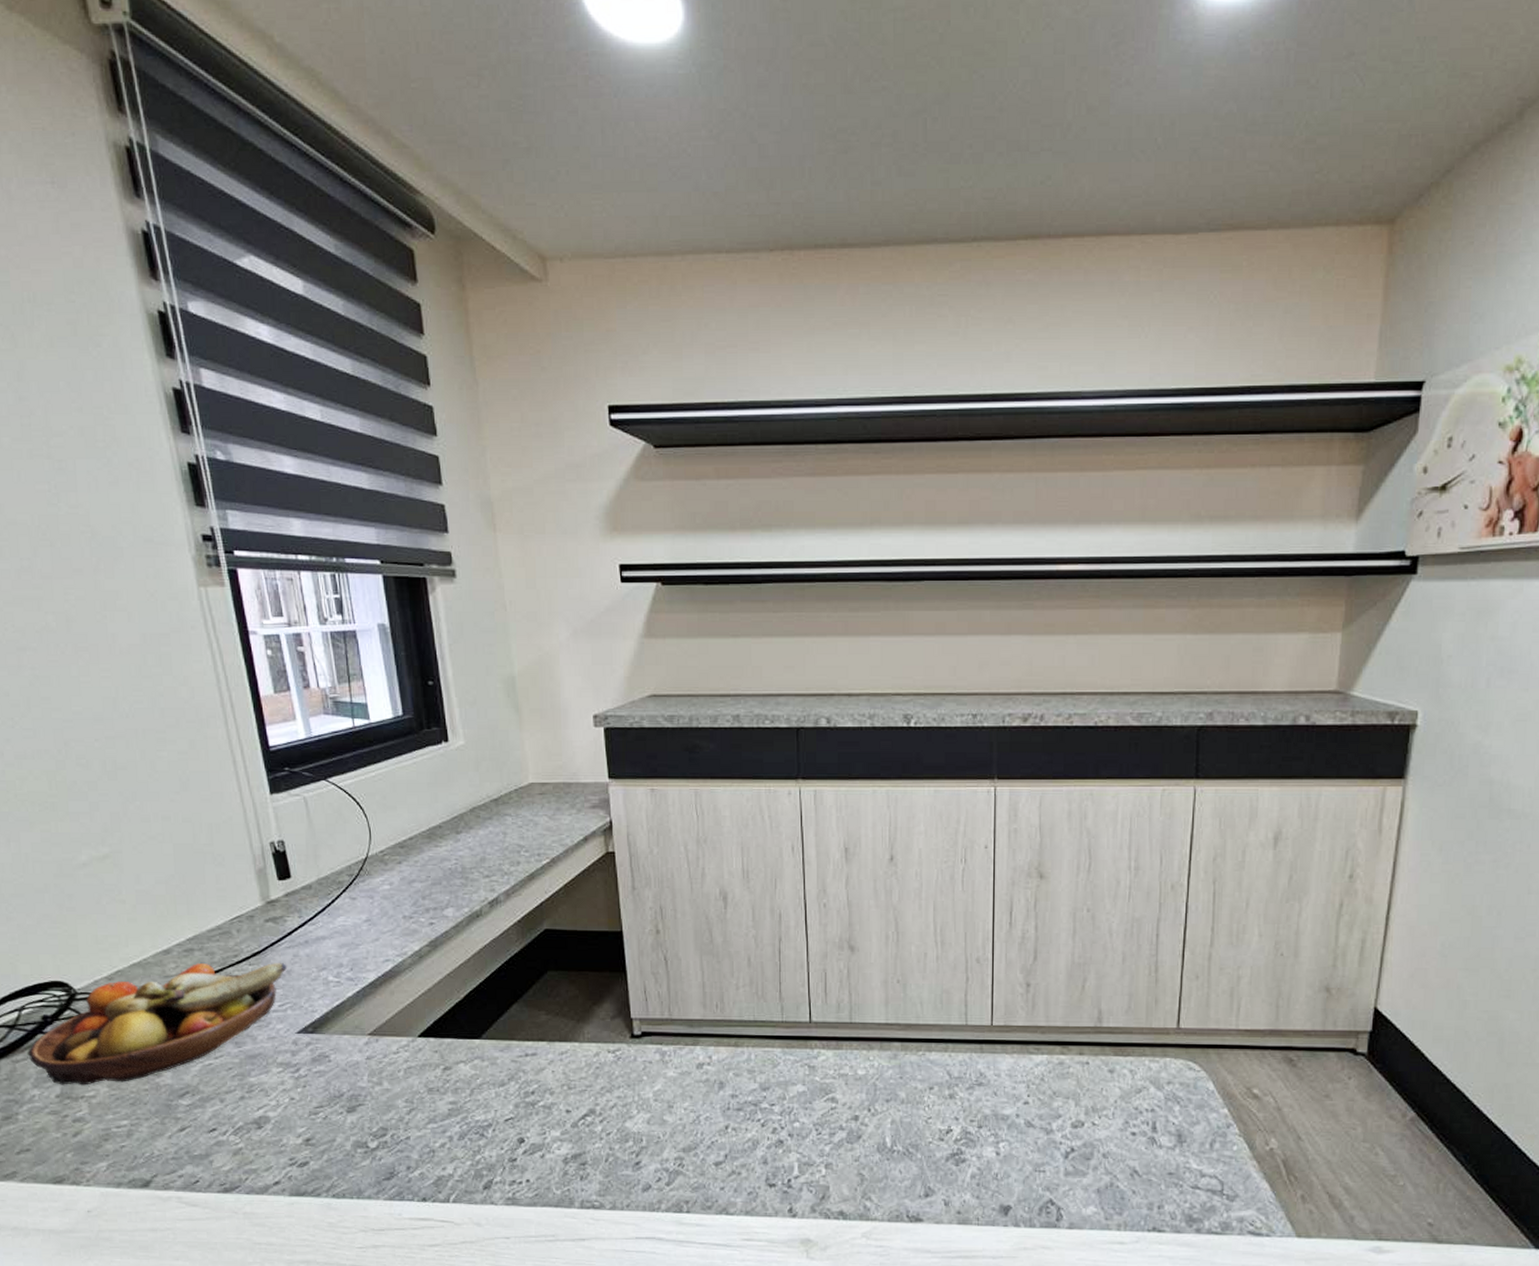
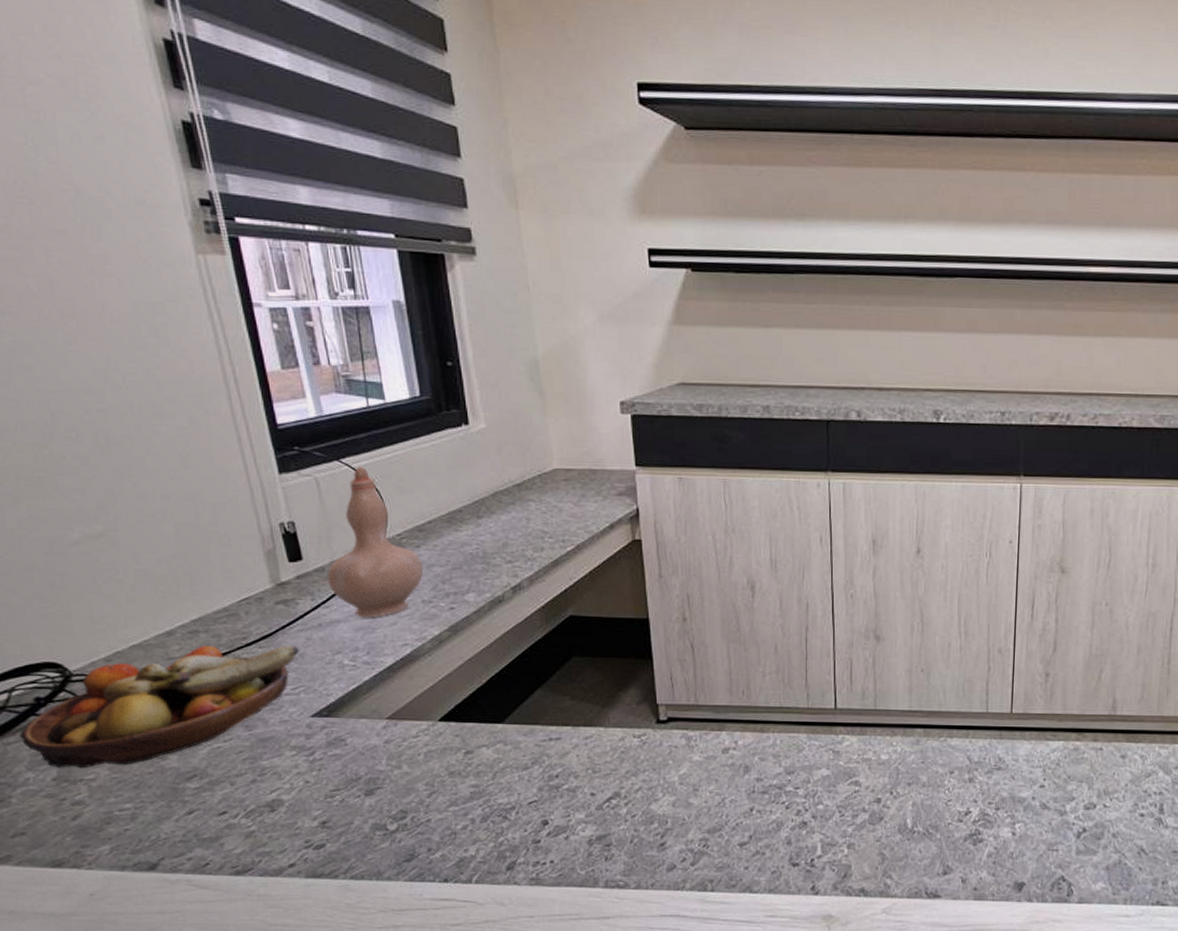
vase: none [314,786,404,935] -> present [328,467,423,618]

